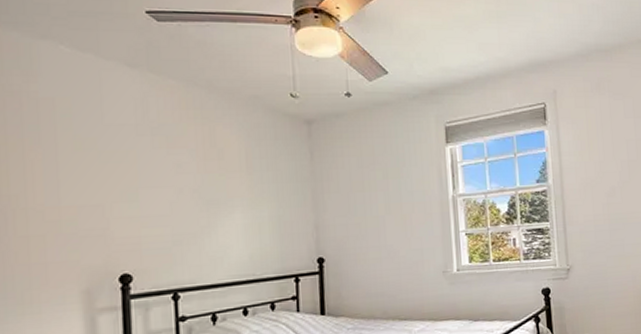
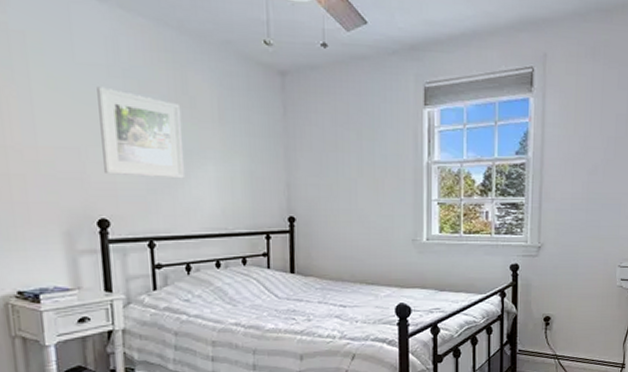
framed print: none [125,145,211,229] -> present [97,86,184,179]

